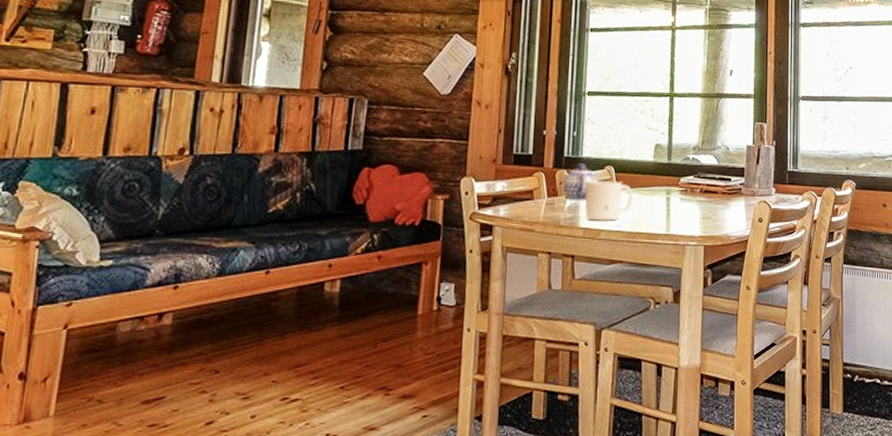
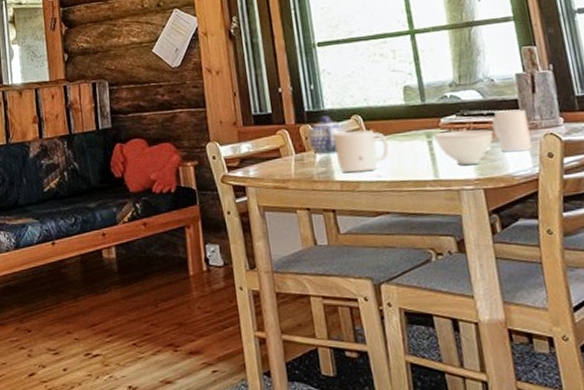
bowl: none [672,190,720,223] -> present [433,129,494,166]
cup: none [720,176,749,215] -> present [491,109,533,153]

